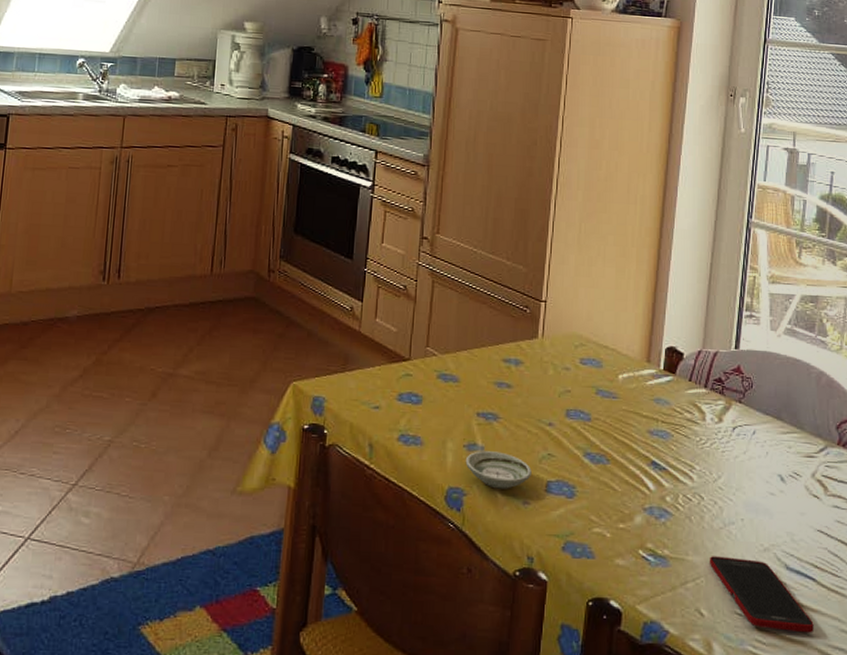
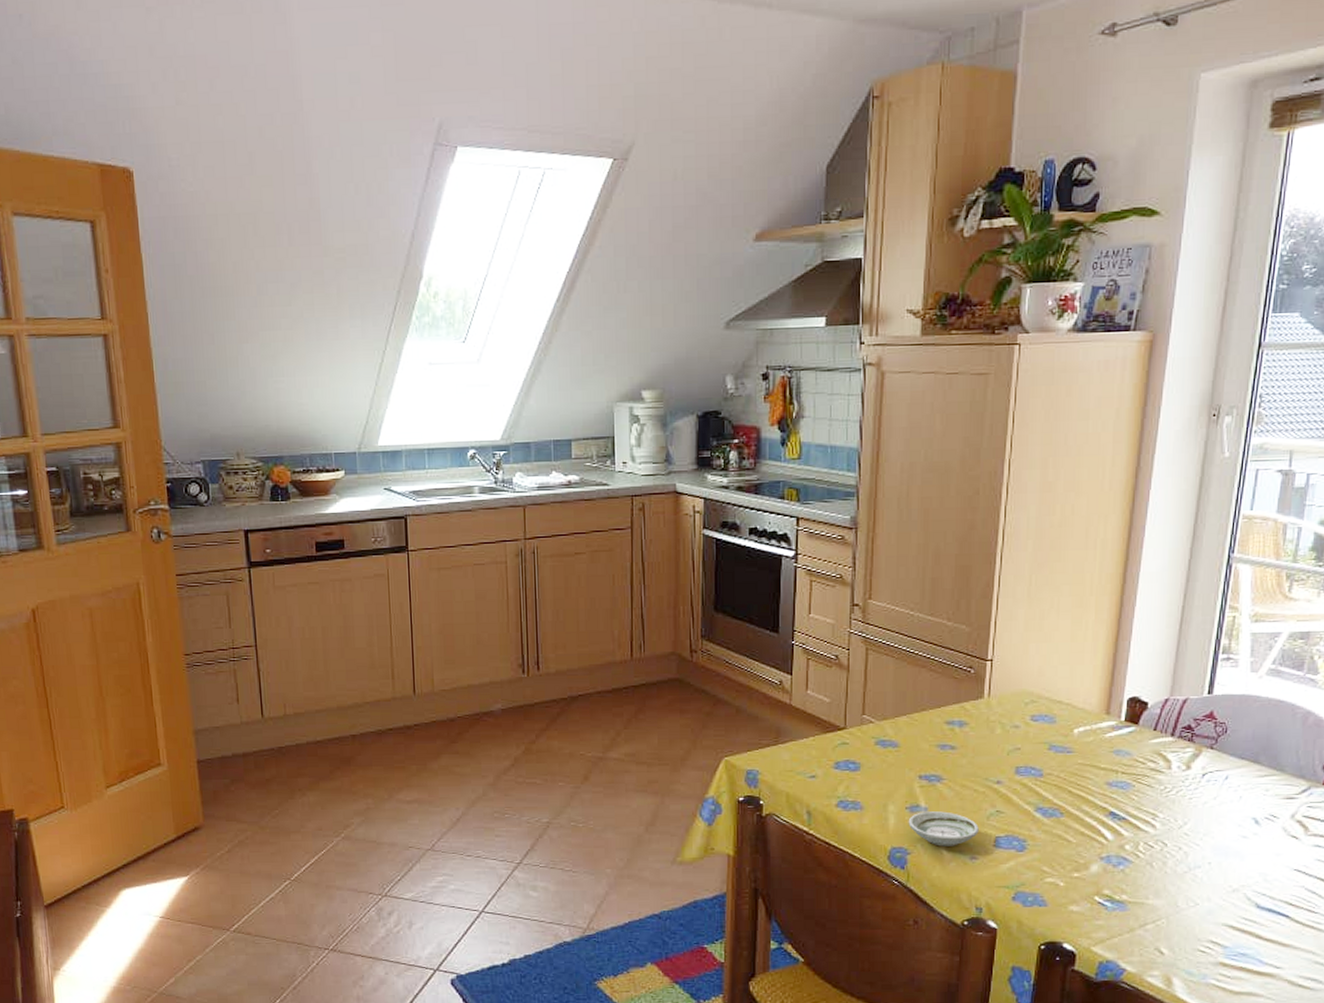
cell phone: present [709,556,814,633] -> none [1171,899,1285,966]

